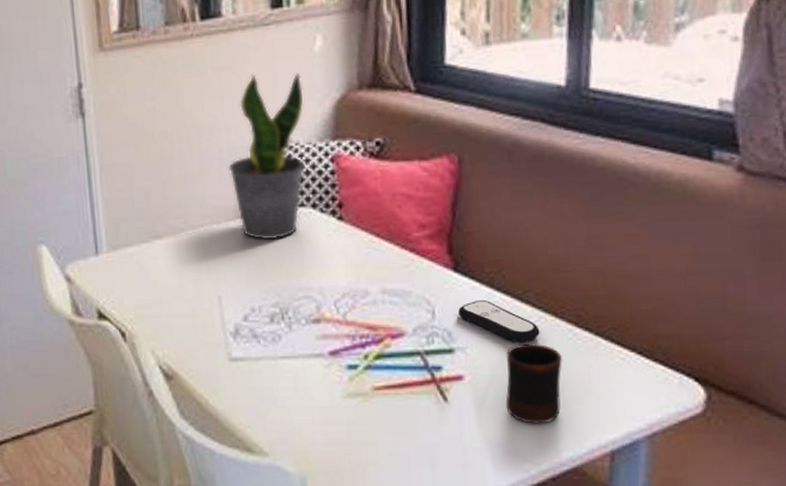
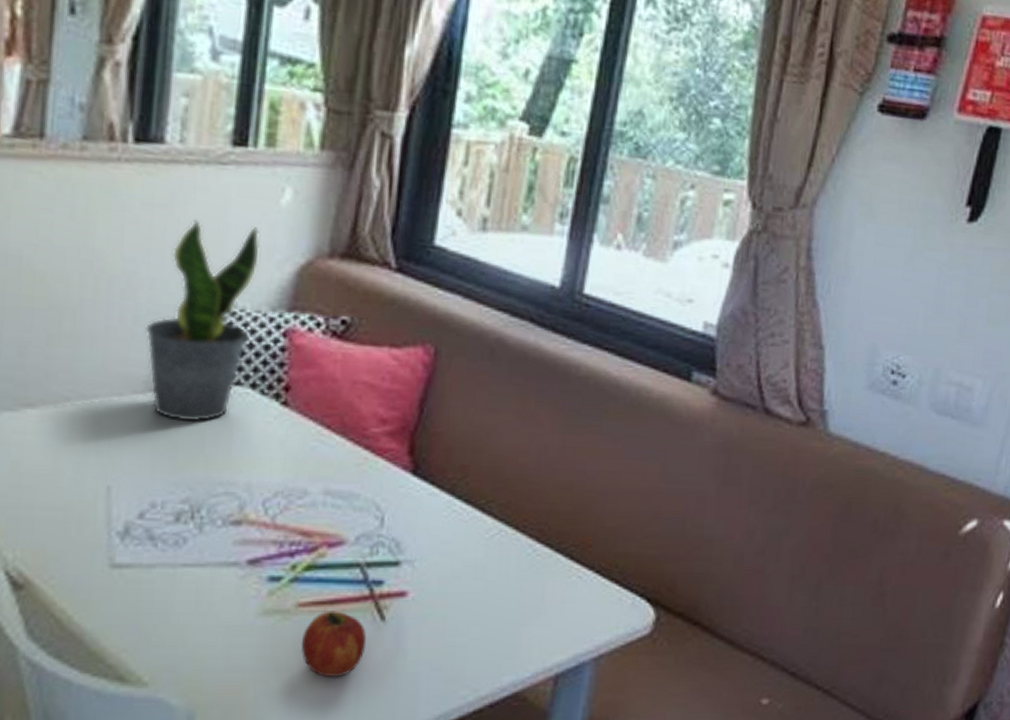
fruit: none [380,393,435,452] -> present [300,611,367,678]
remote control: present [458,299,540,343] -> none [411,507,498,557]
mug: present [505,343,562,424] -> none [450,557,518,646]

